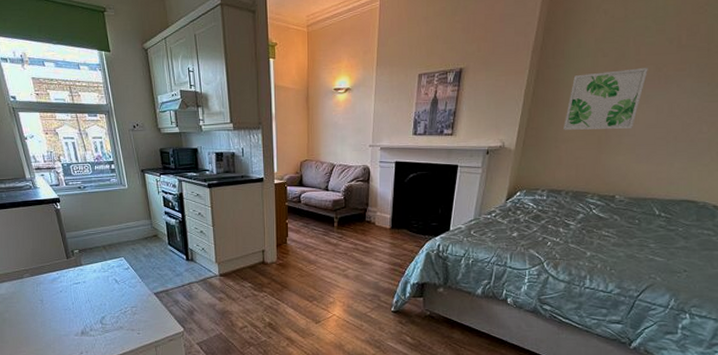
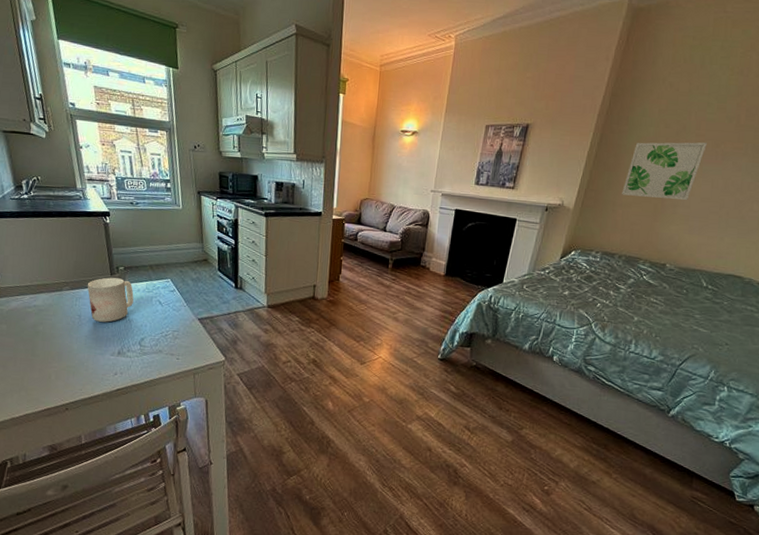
mug: none [45,261,91,305] -> present [87,277,134,323]

